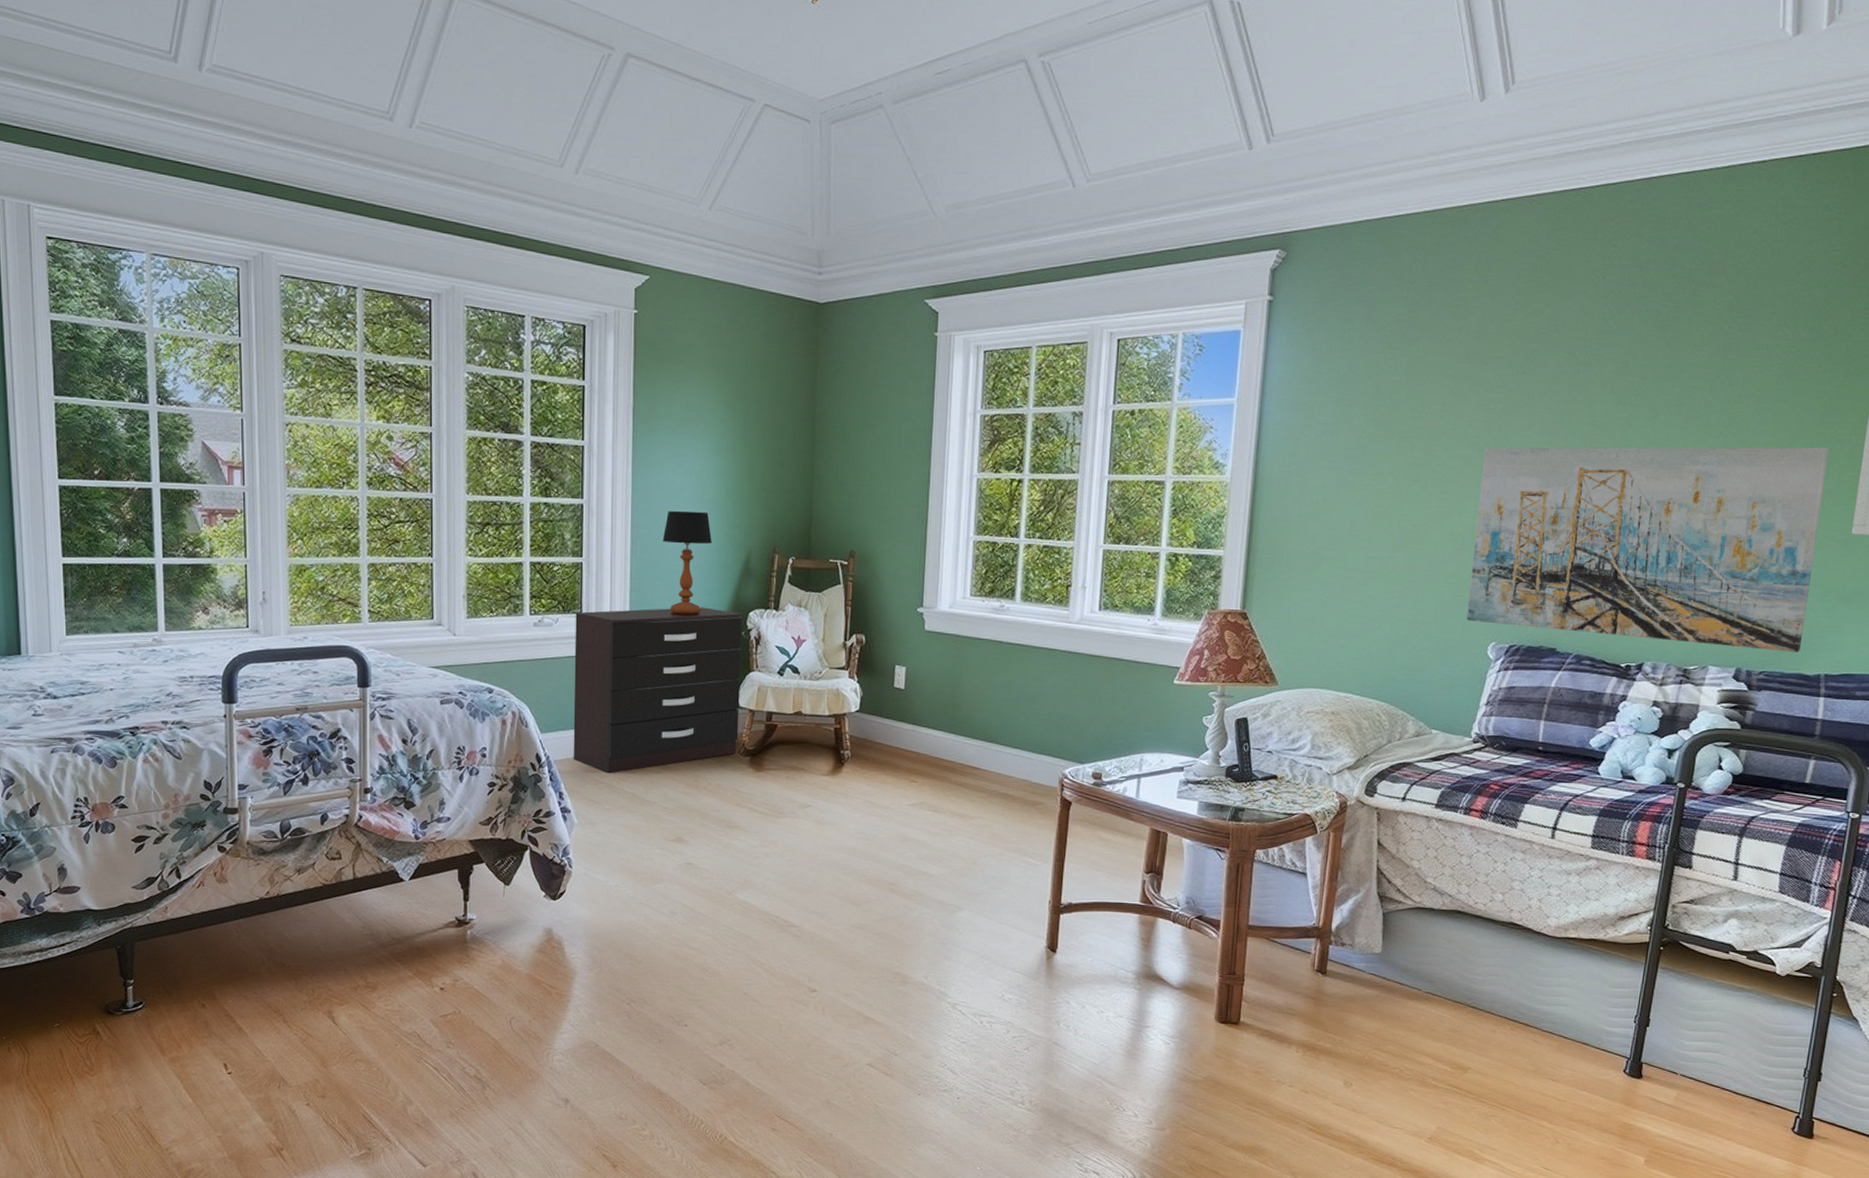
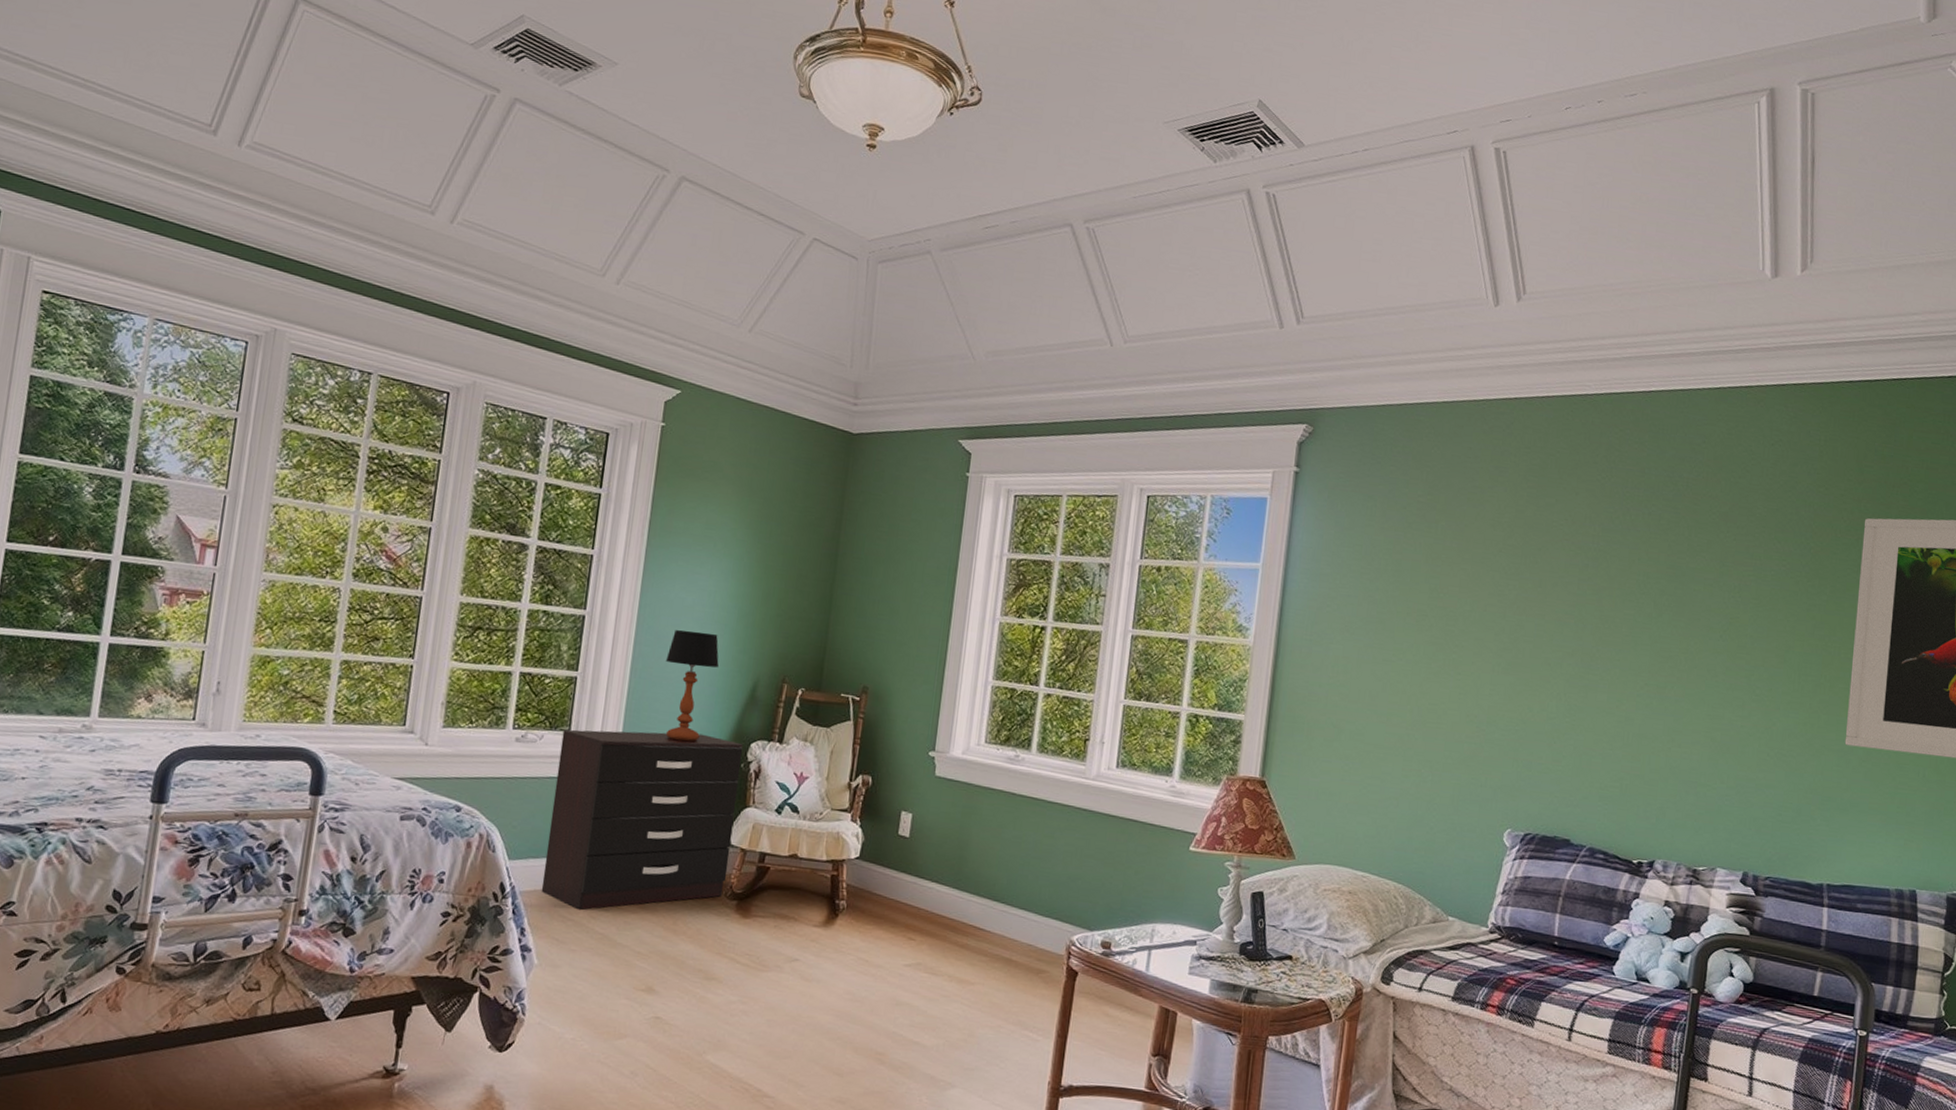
wall art: present [1466,447,1829,652] -> none [1483,633,1821,860]

